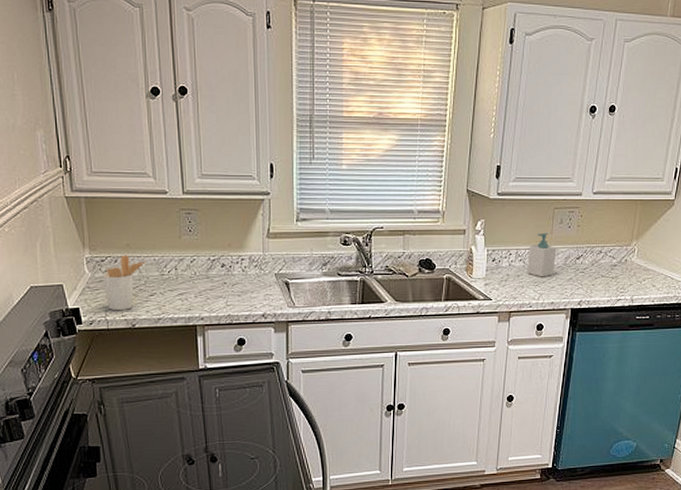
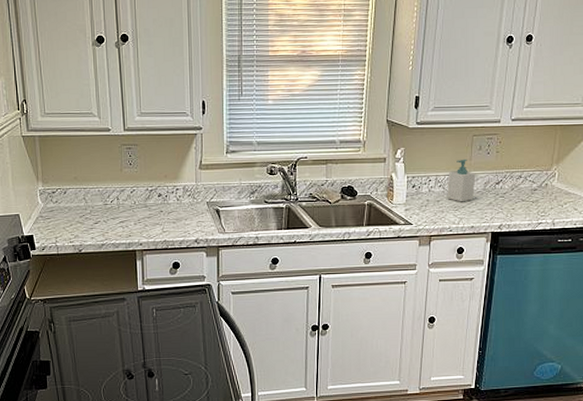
utensil holder: present [102,255,146,311] -> none [53,187,92,238]

